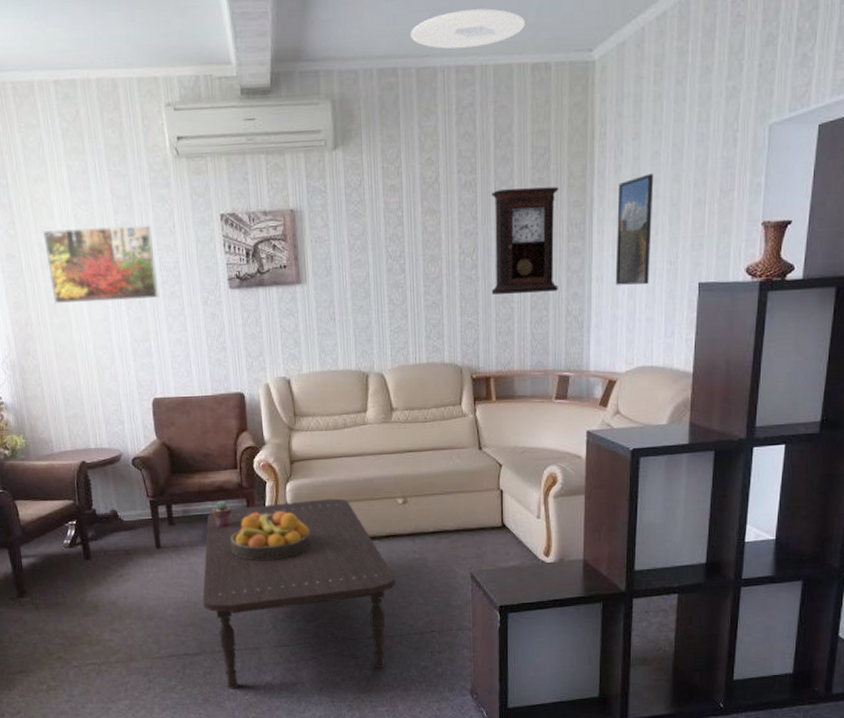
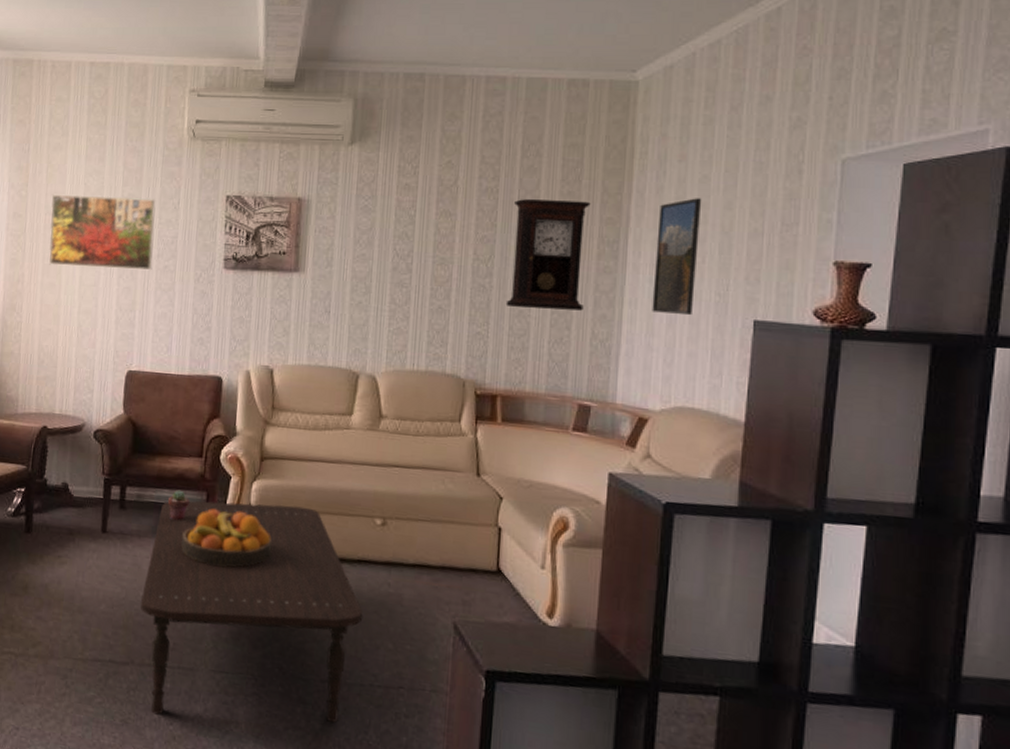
ceiling light: present [410,8,526,49] -> none [442,25,565,61]

